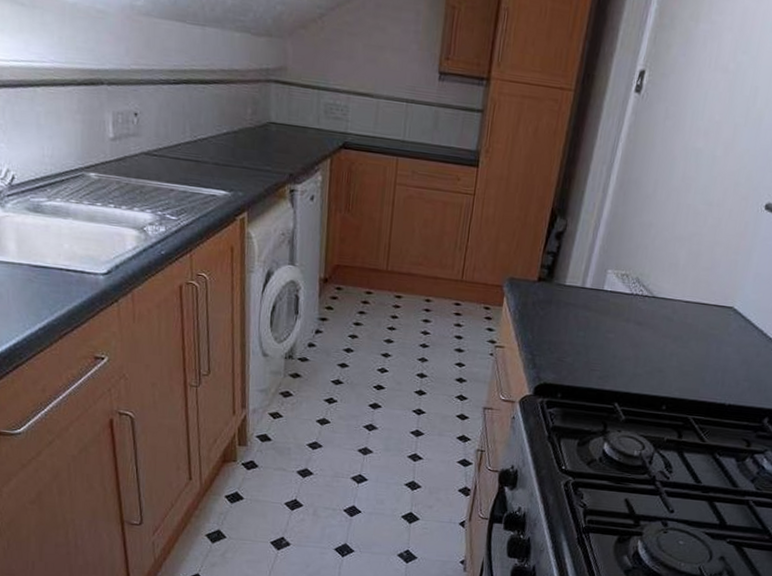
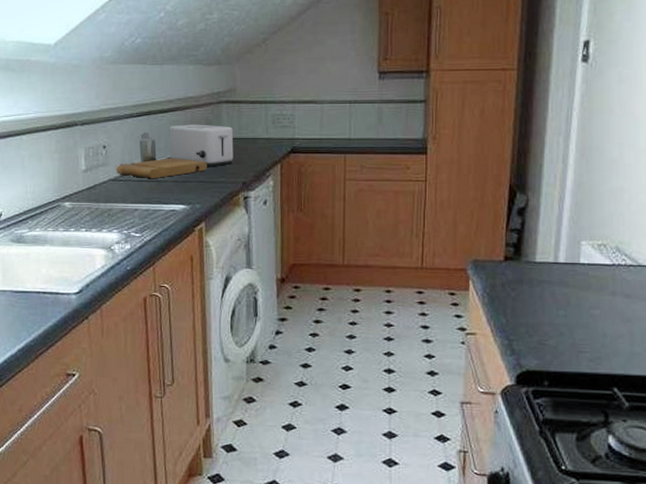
cutting board: none [149,136,252,159] -> present [116,158,207,179]
soap dispenser: none [171,103,196,139] -> present [134,133,157,164]
toaster: none [210,100,282,153] -> present [169,124,234,167]

